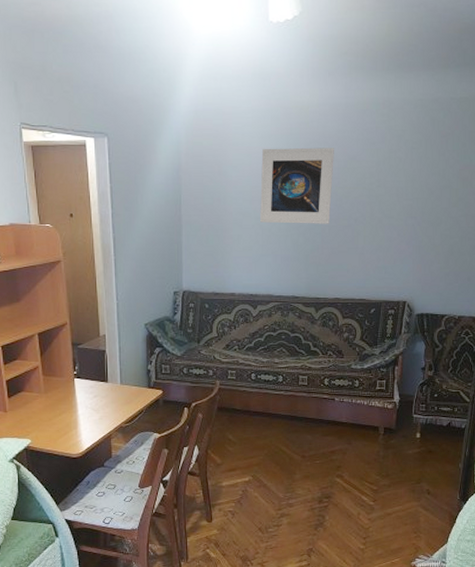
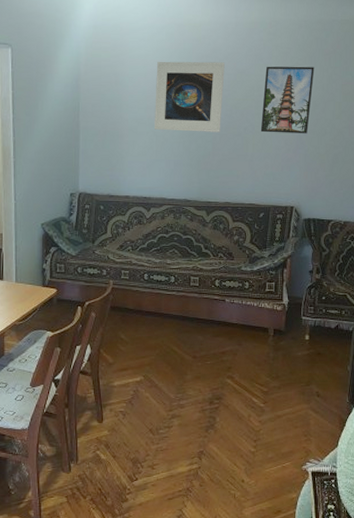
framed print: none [372,150,430,224] -> present [260,66,314,134]

